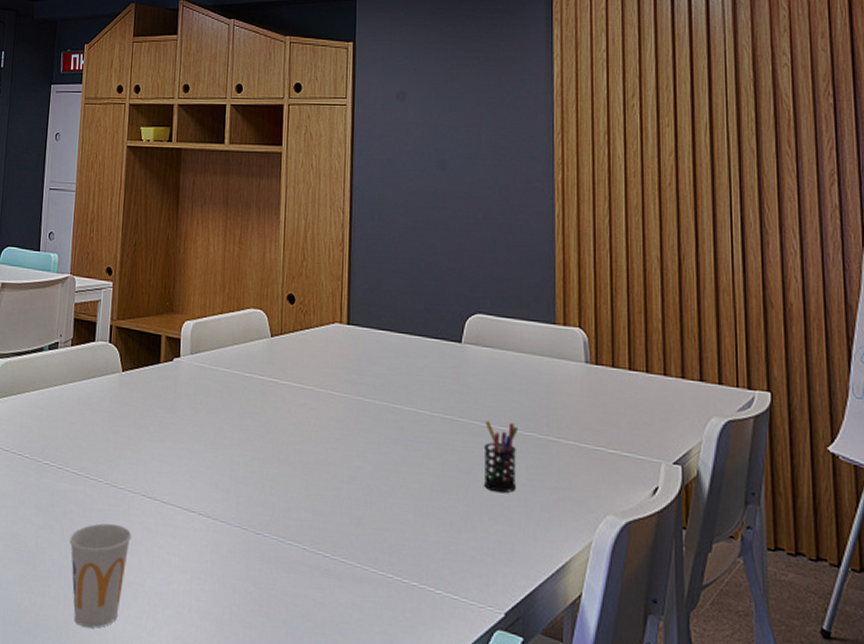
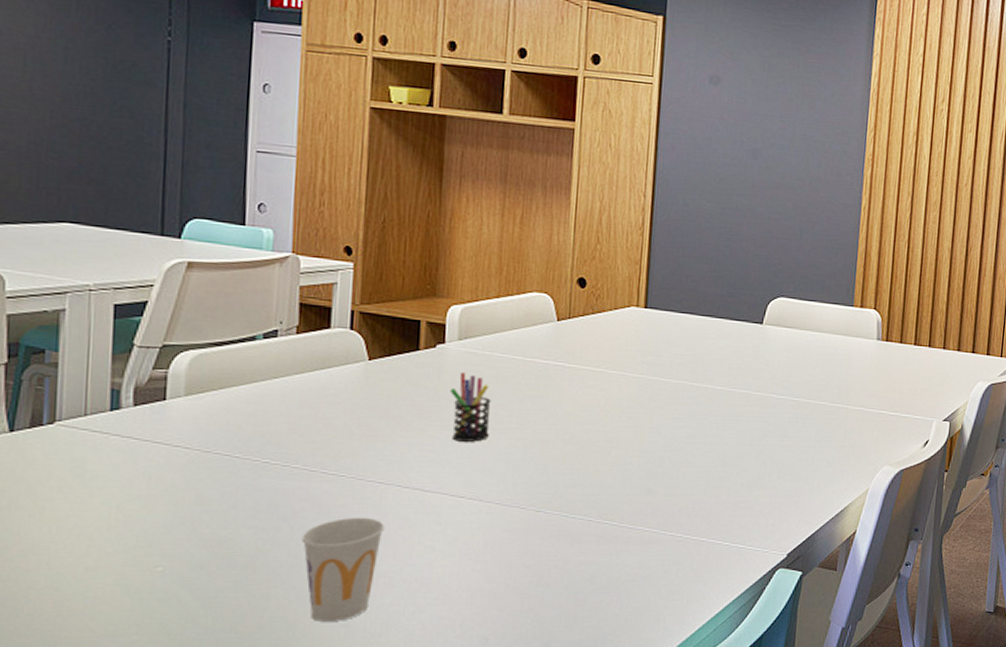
pen holder: none [184,385,217,456] -> present [450,372,492,442]
pen holder: present [483,420,518,493] -> none [775,392,811,455]

